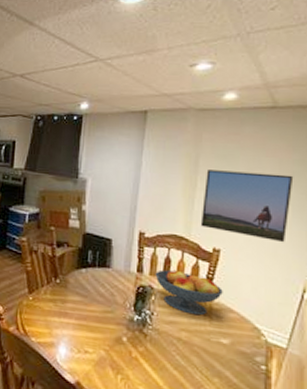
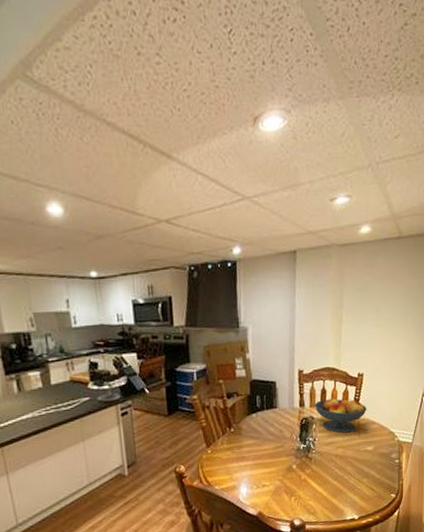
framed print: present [200,170,294,243] -> none [347,299,415,359]

